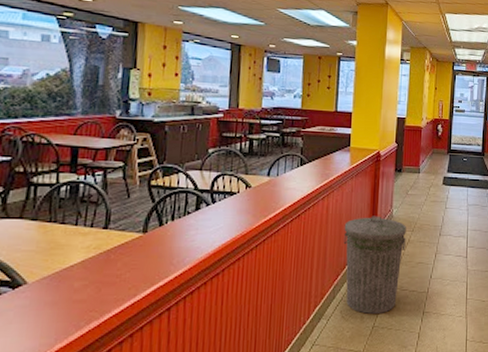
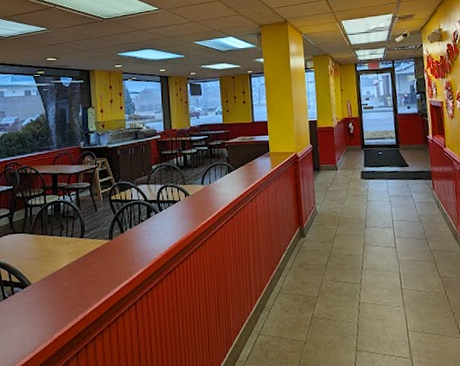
trash can: present [343,215,406,314] -> none [273,212,333,305]

